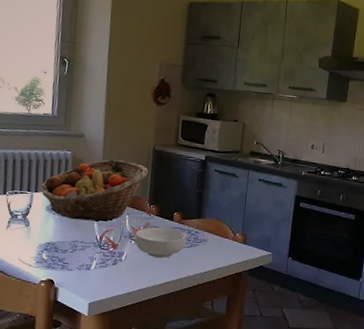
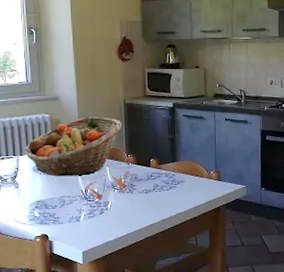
cereal bowl: present [134,227,187,258] -> none [117,174,165,203]

